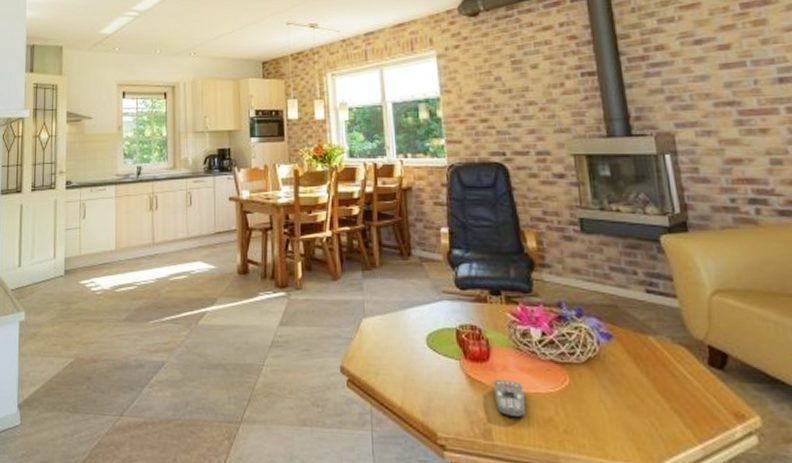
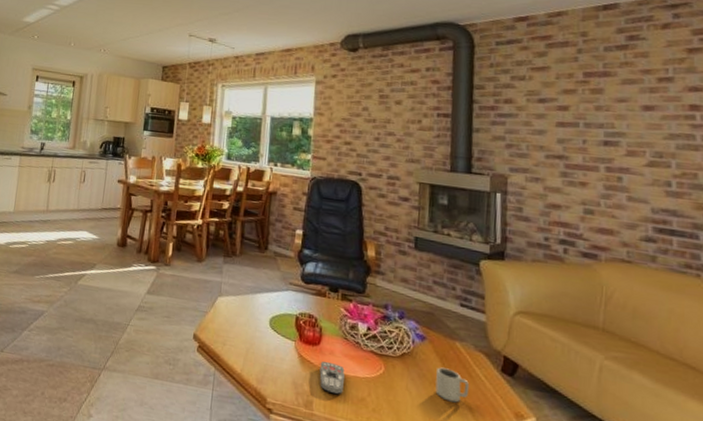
cup: none [632,369,675,410] -> present [435,367,470,403]

